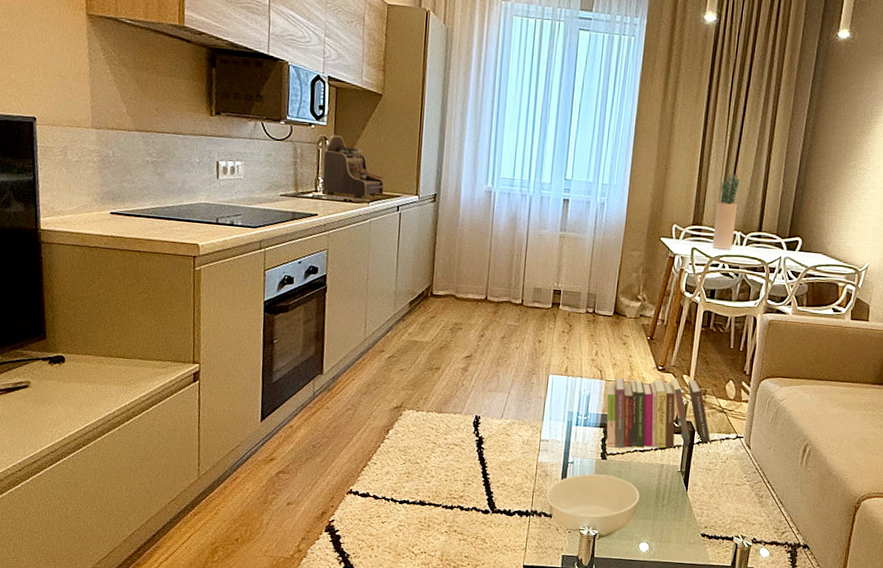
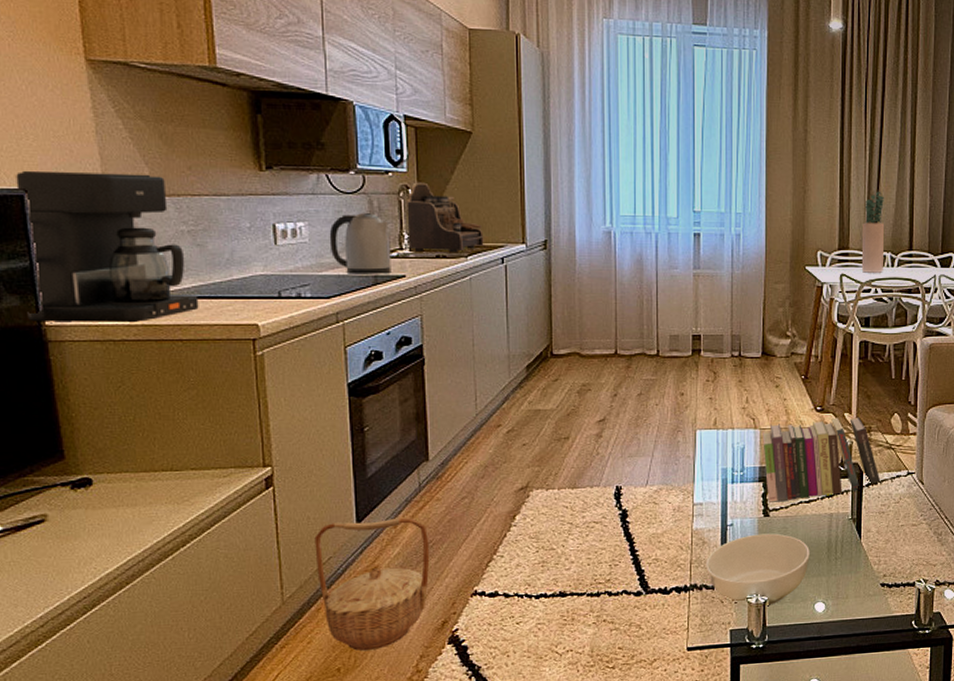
coffee maker: none [28,102,155,234] -> present [16,170,199,323]
basket: none [227,417,318,528] -> present [314,517,430,651]
kettle: none [259,158,308,212] -> present [329,213,391,274]

